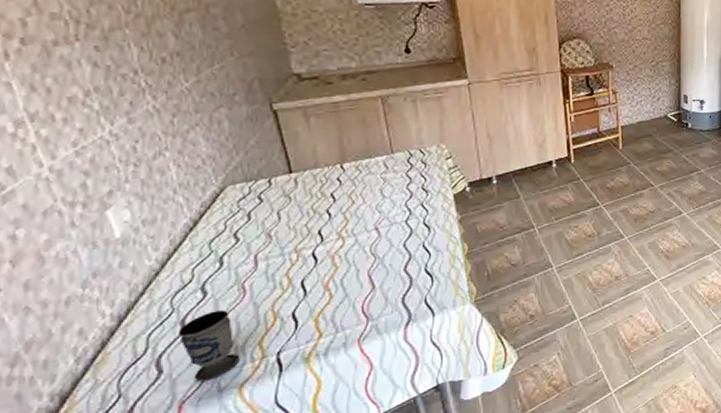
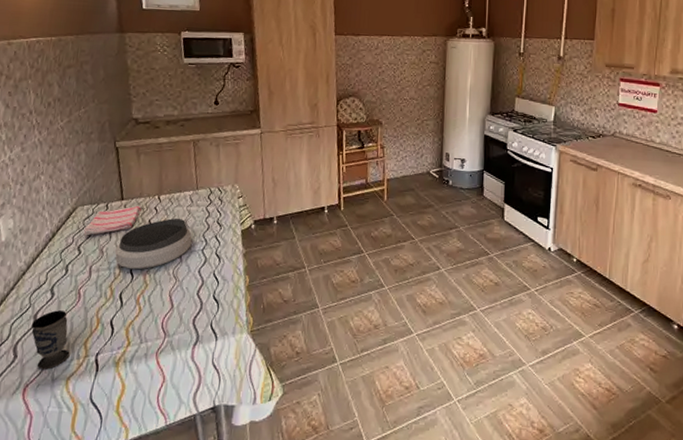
dish towel: none [239,177,319,220] -> present [83,205,142,236]
bowl: none [289,187,392,253] -> present [115,218,192,270]

